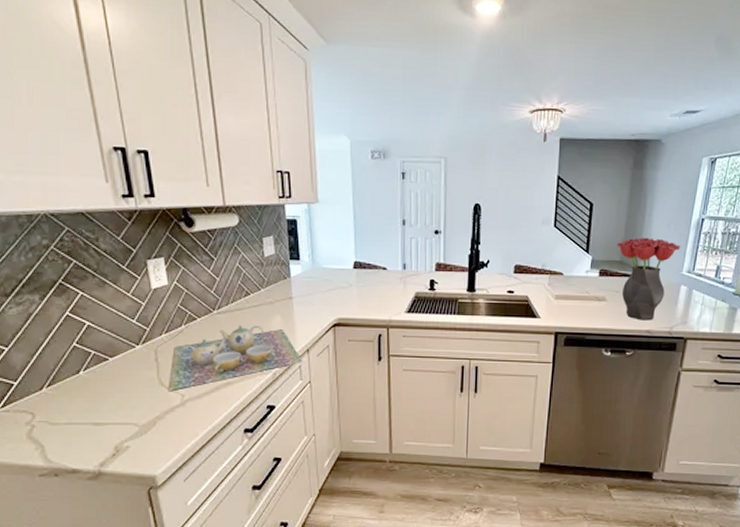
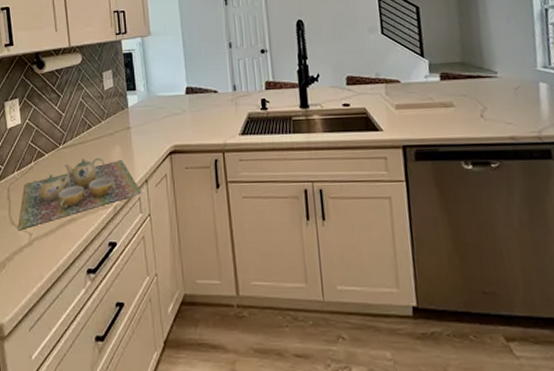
bouquet: present [616,237,681,321] -> none [453,34,529,126]

